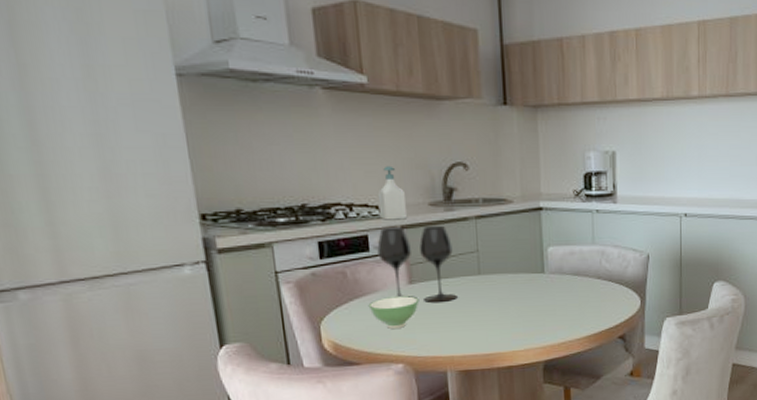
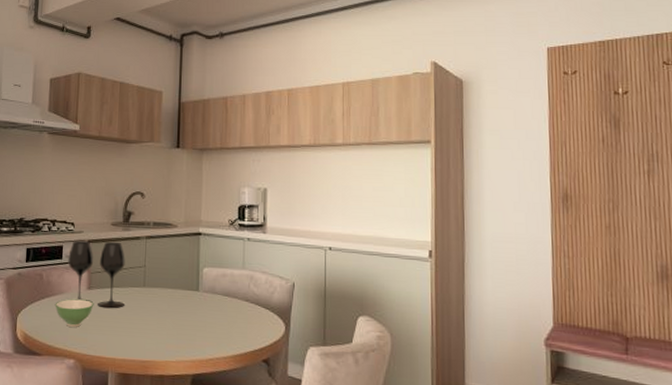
soap bottle: present [377,165,408,220] -> none [73,192,95,235]

